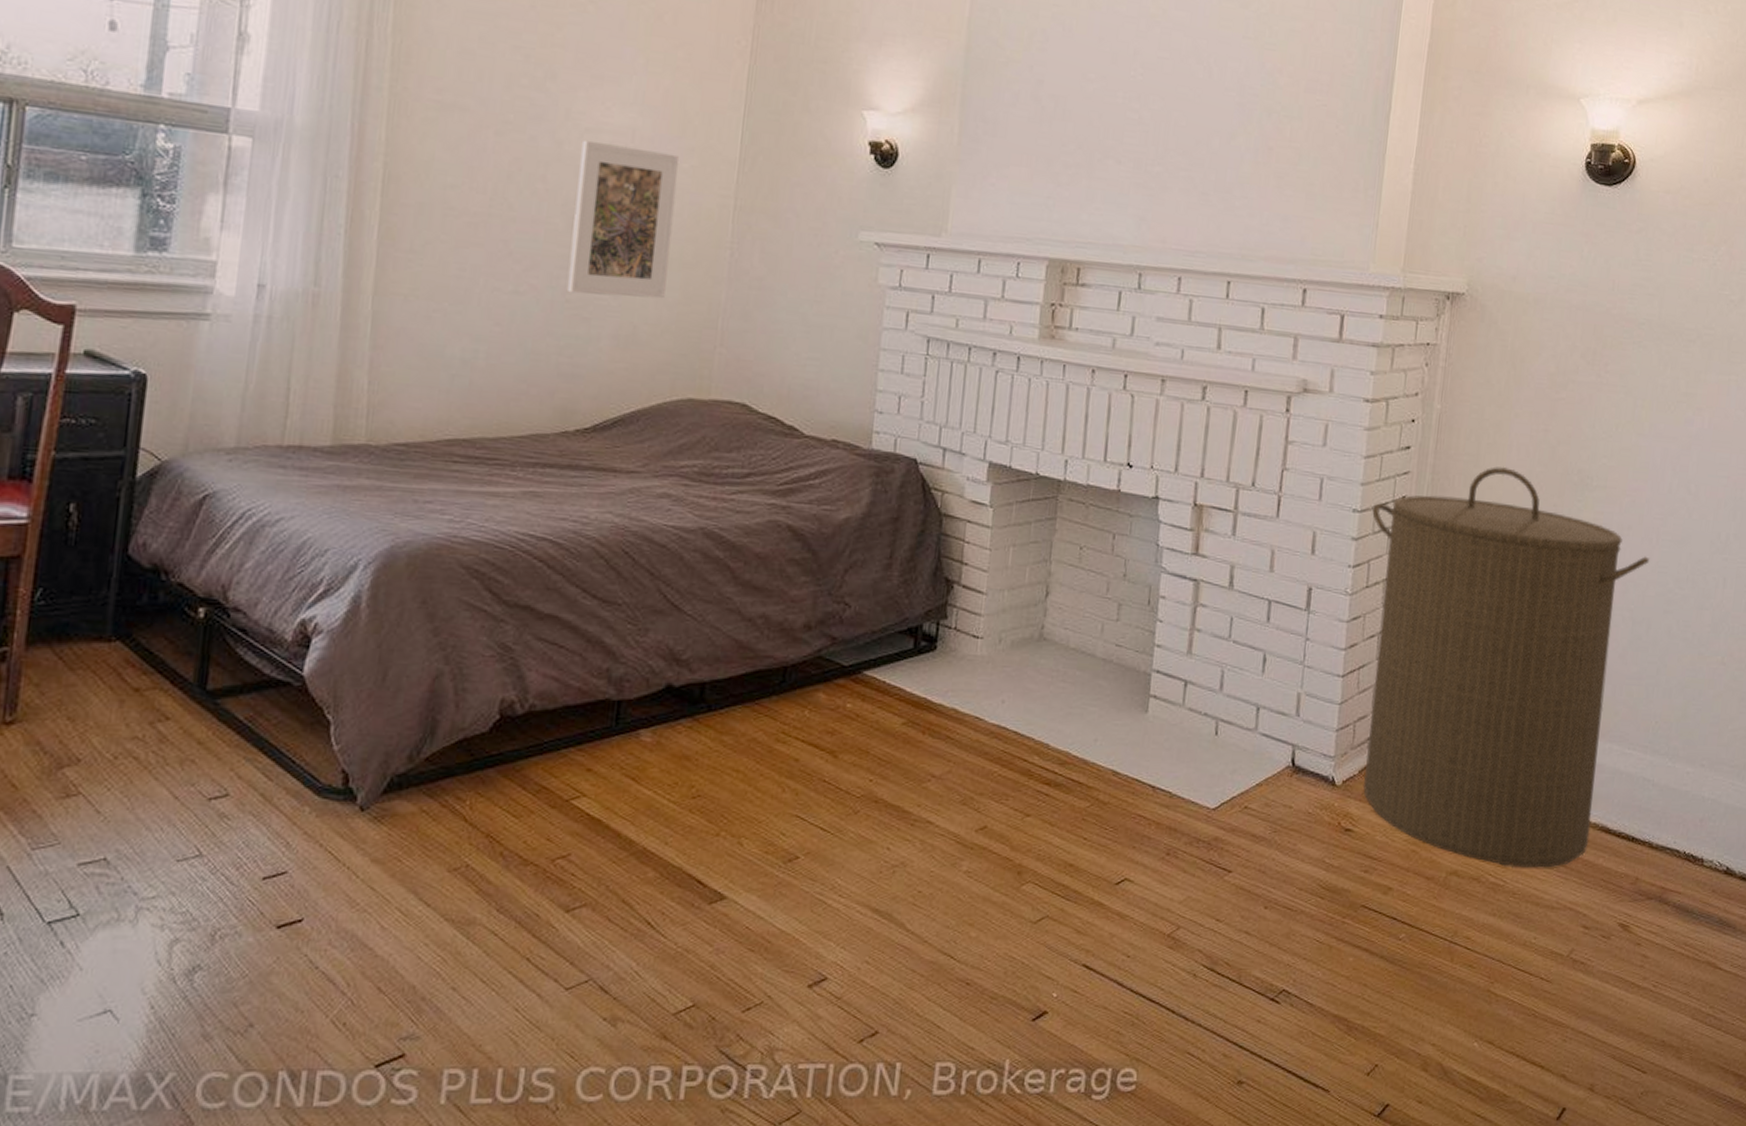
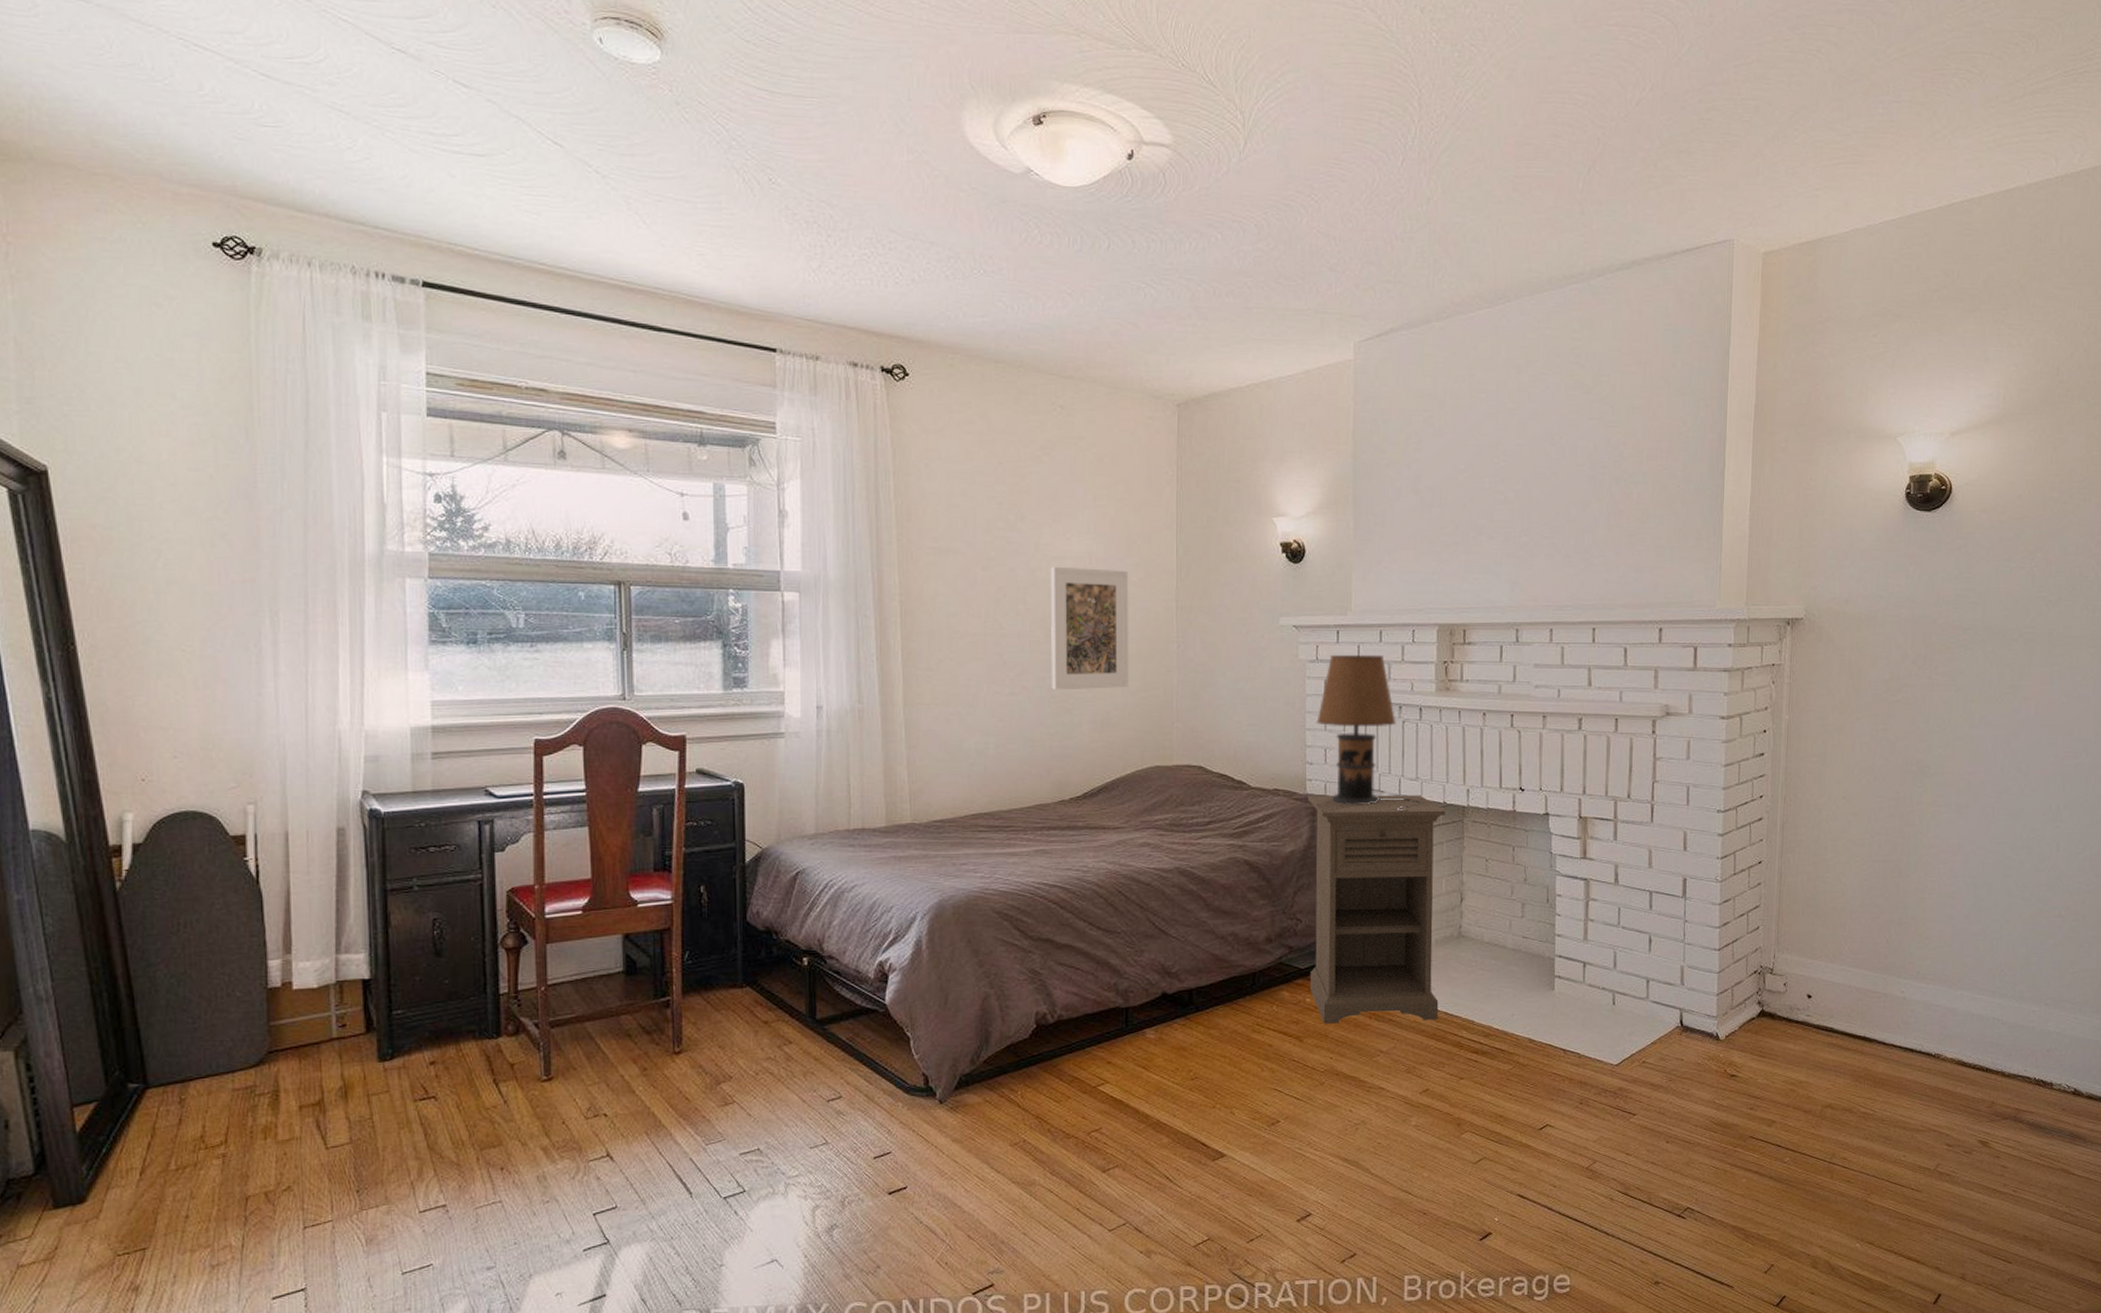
nightstand: none [853,452,1038,740] -> present [1307,795,1446,1024]
table lamp: none [892,283,1008,481] -> present [1316,654,1420,812]
laundry hamper: present [1363,466,1650,868] -> none [1734,763,1988,1099]

